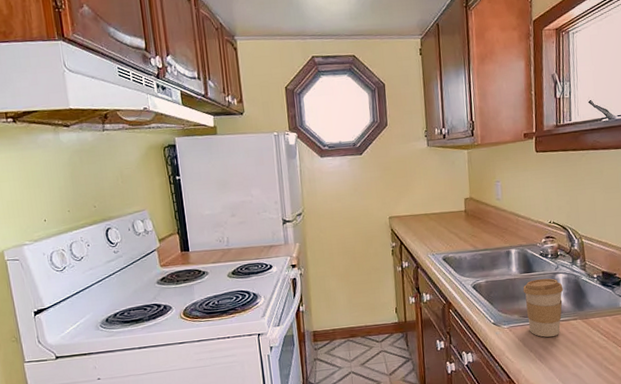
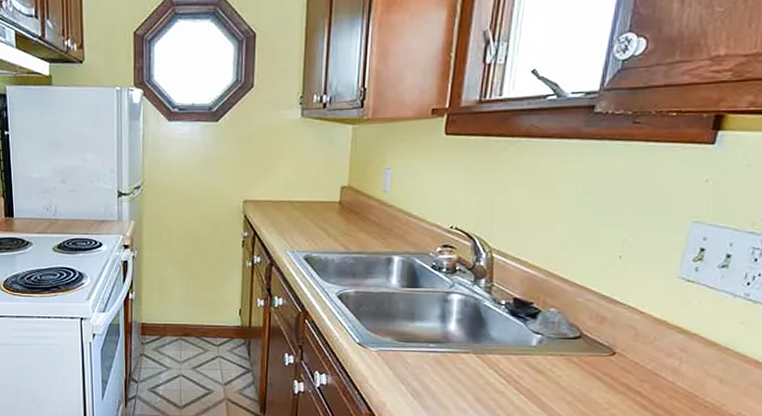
coffee cup: present [523,278,564,337] -> none [402,296,457,369]

